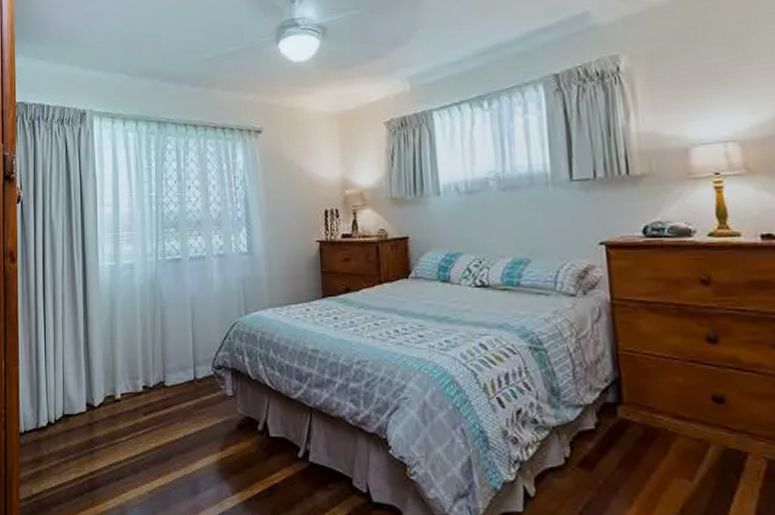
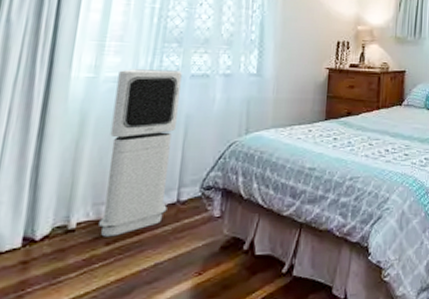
air purifier: none [133,254,187,408] -> present [99,69,182,237]

